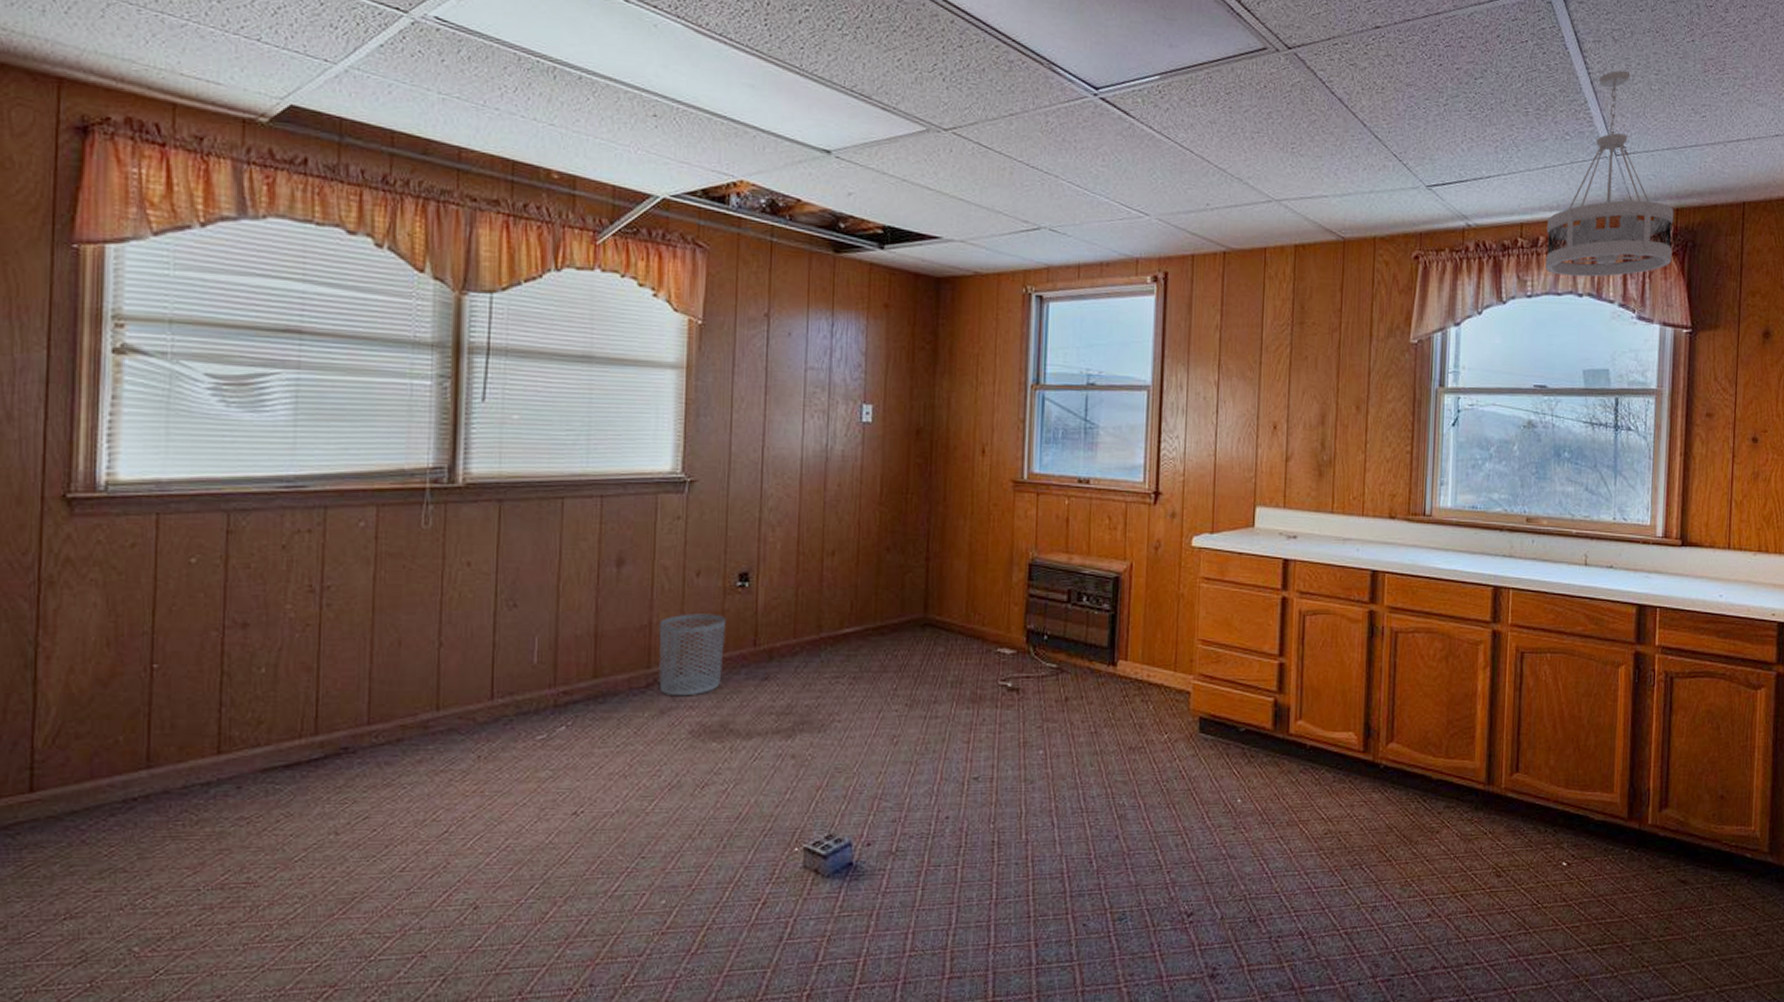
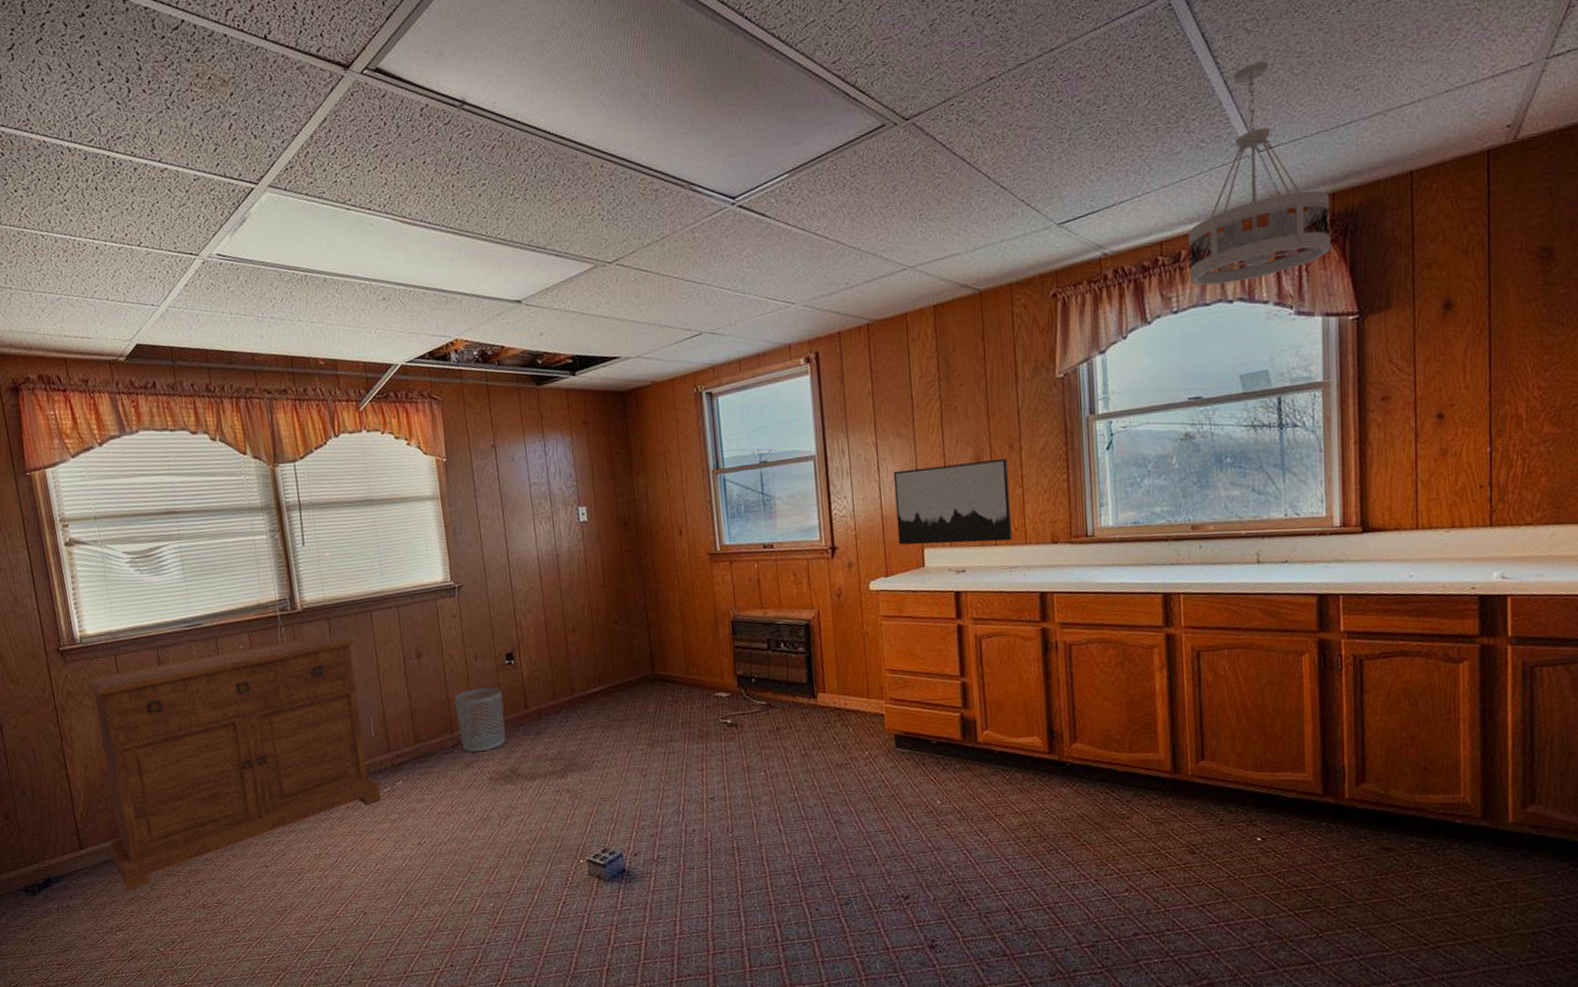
sideboard: none [83,521,533,858] -> present [86,635,382,891]
wall art: none [1229,416,1353,509] -> present [893,459,1013,545]

